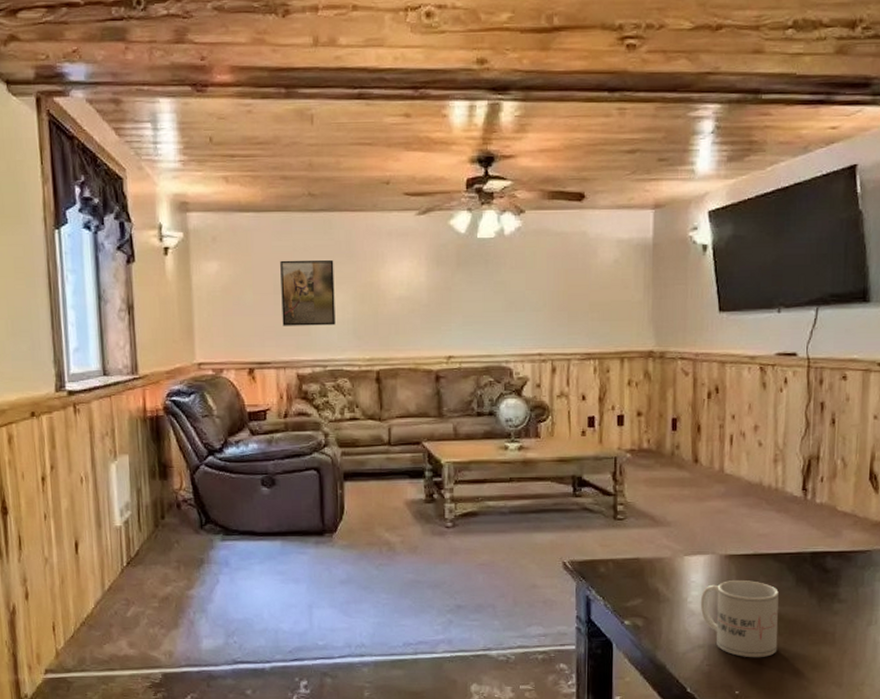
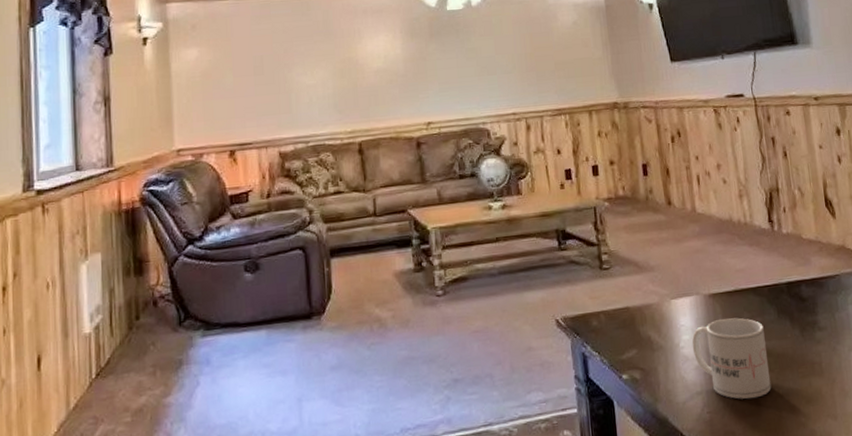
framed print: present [280,259,336,326] -> none [260,39,316,106]

